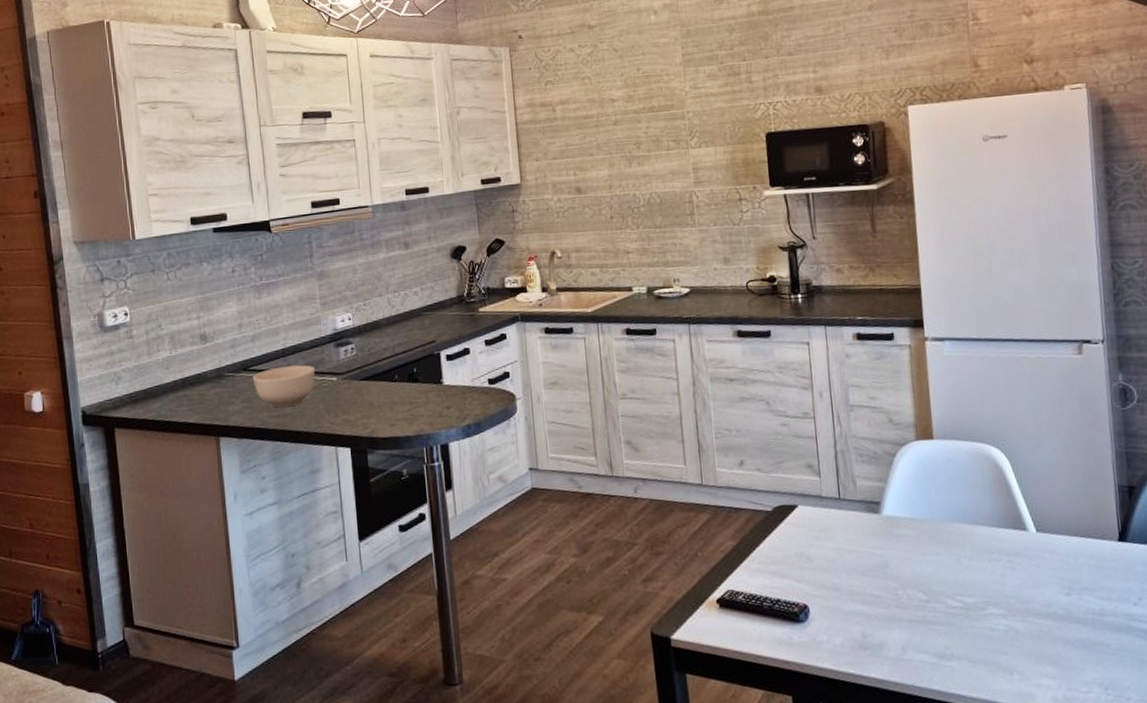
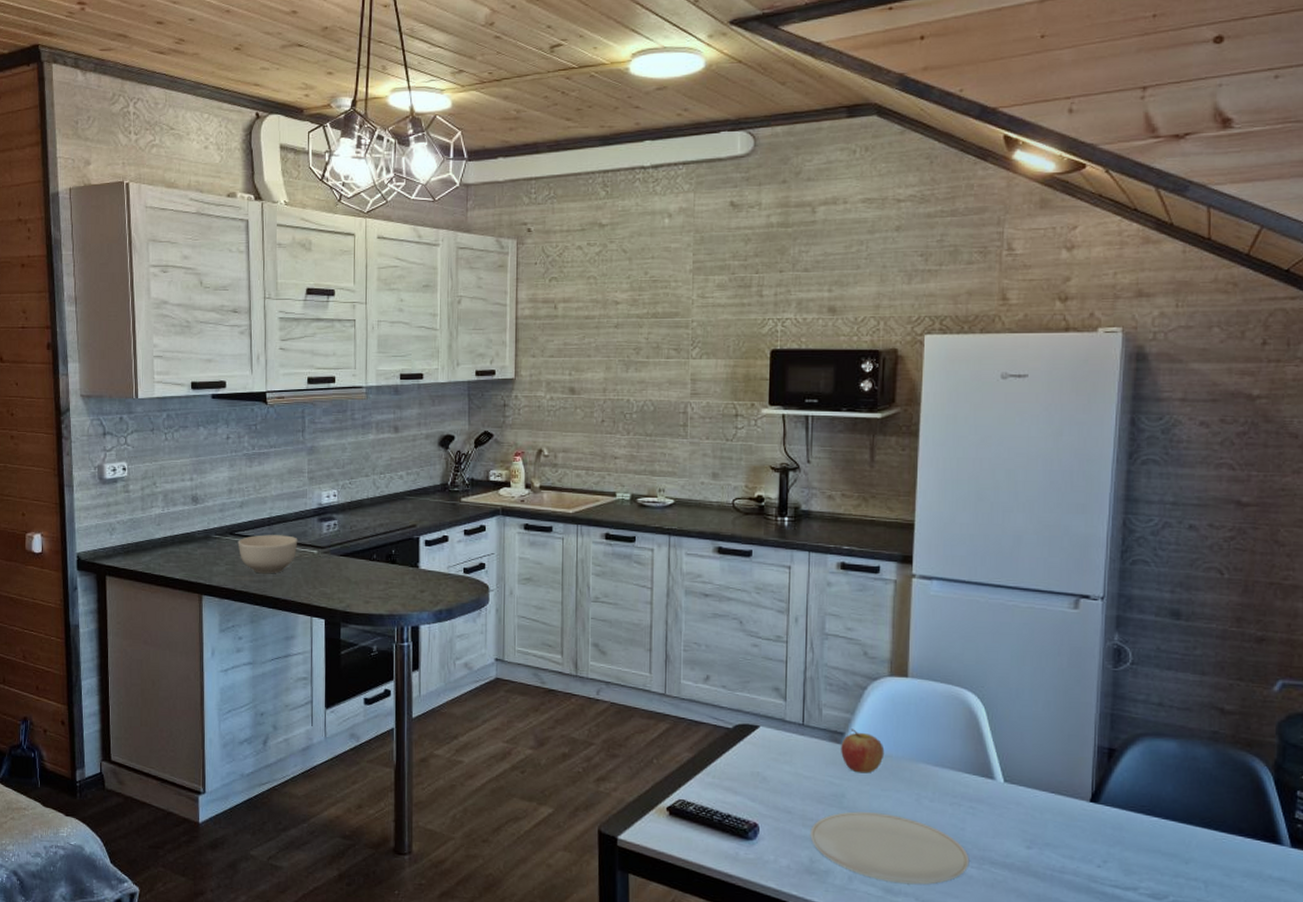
plate: none [859,578,1015,648] -> present [810,811,970,885]
fruit: none [878,497,921,541] -> present [841,729,885,774]

